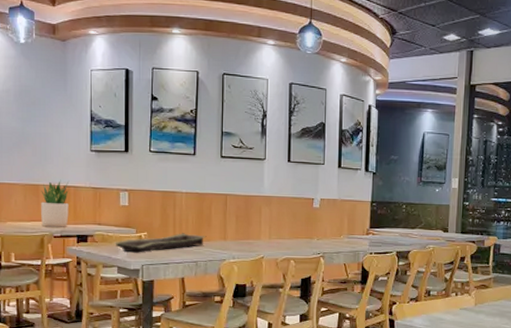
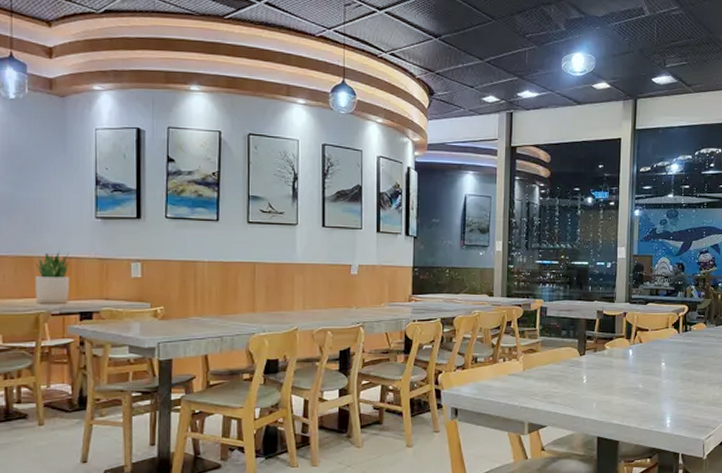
tray: present [113,233,207,253] -> none [124,306,233,330]

